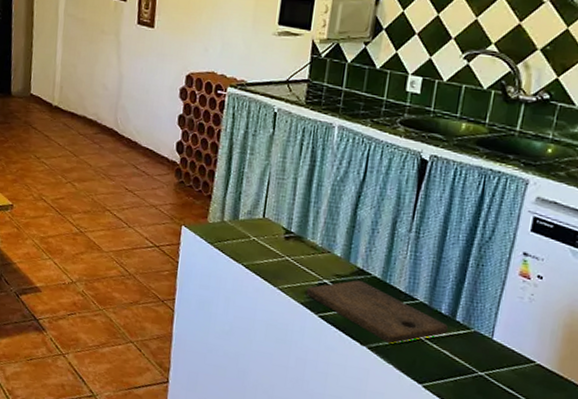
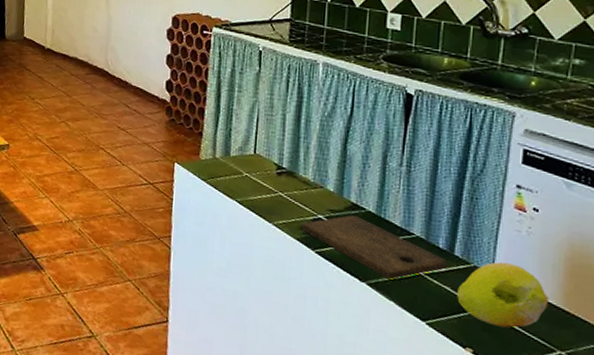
fruit: none [455,327,545,391] -> present [457,262,550,328]

